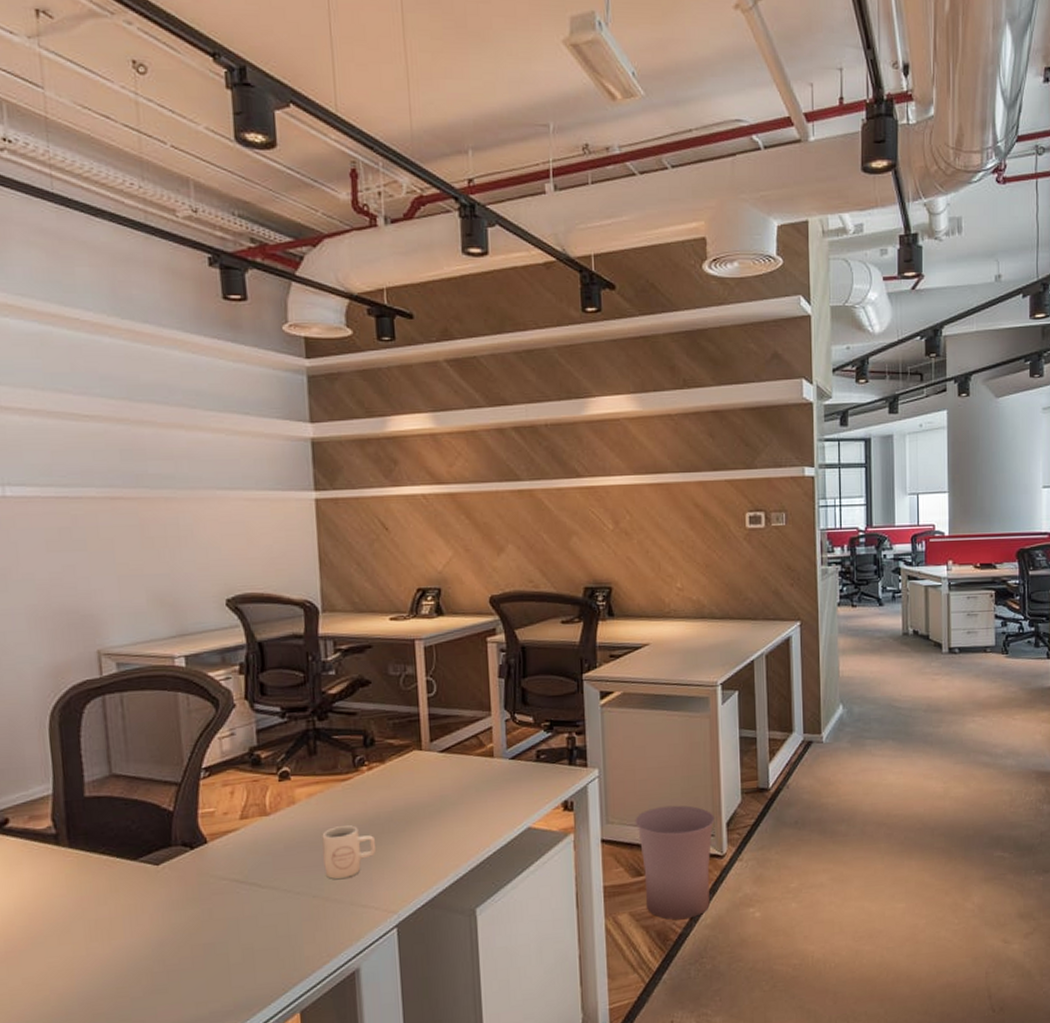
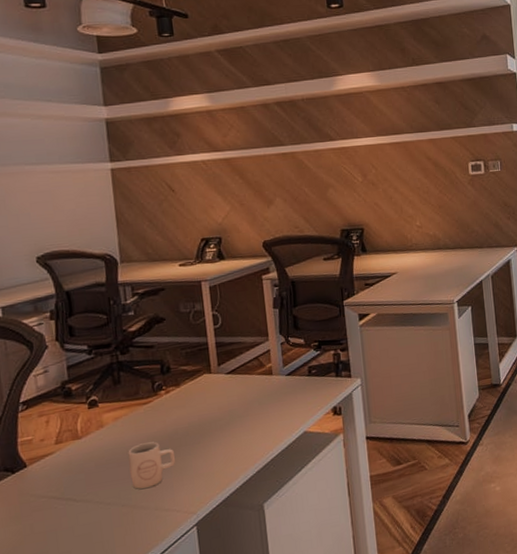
waste bin: present [635,805,715,920] -> none [393,403,459,499]

